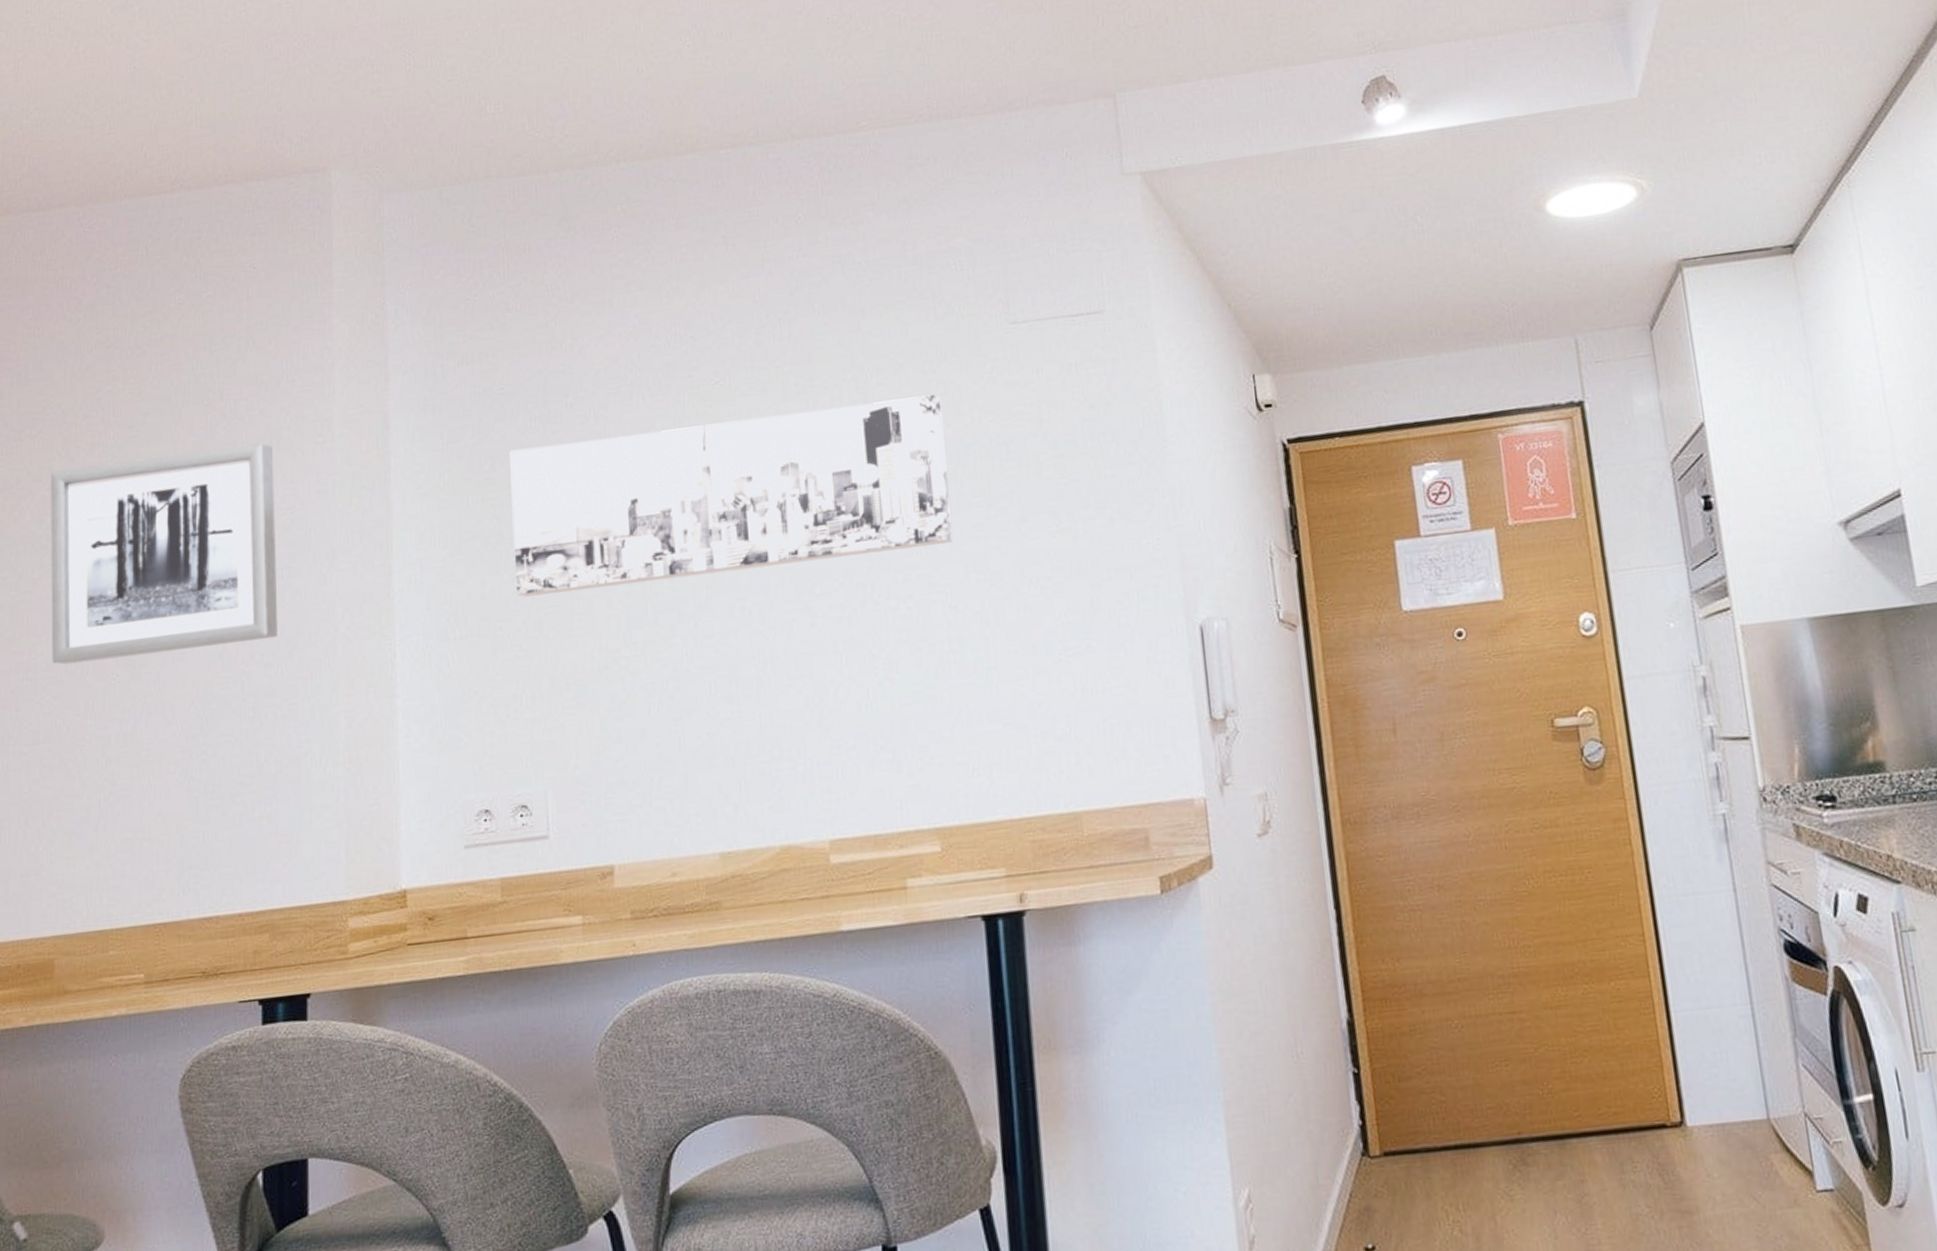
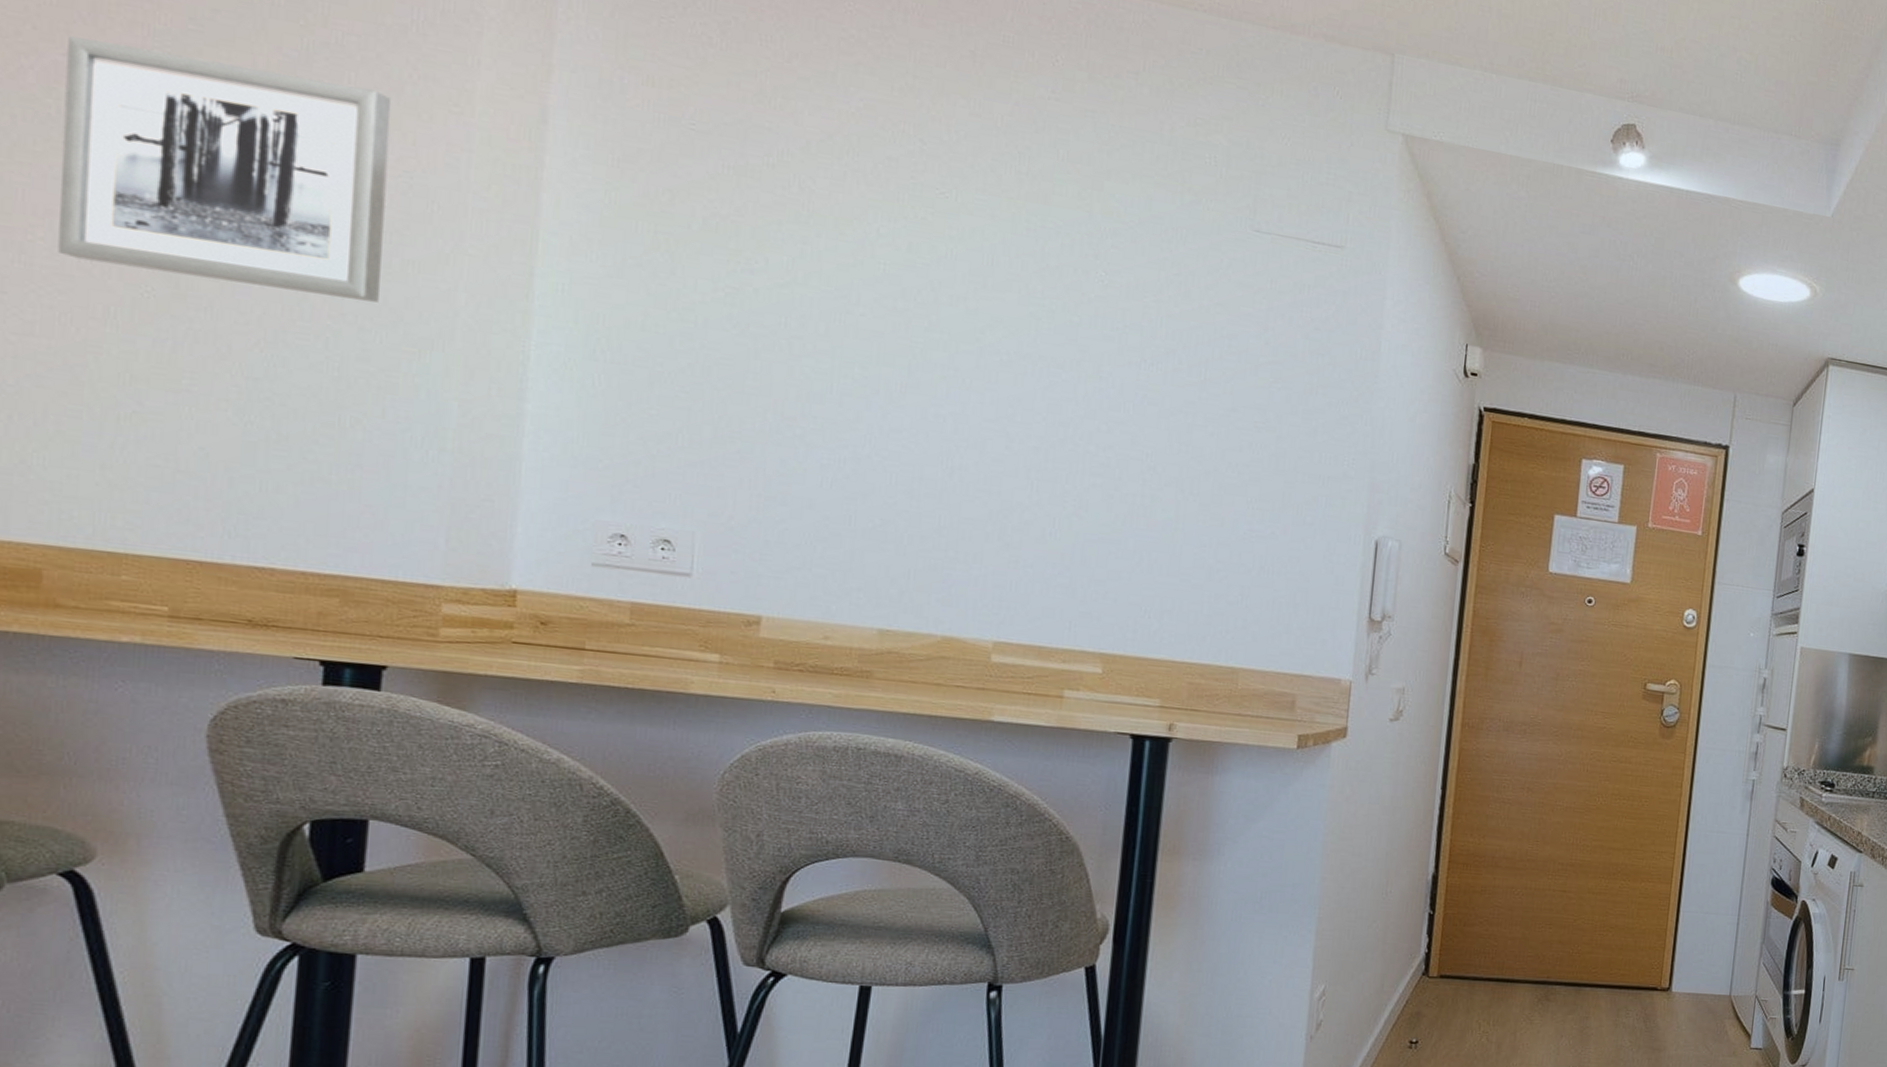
wall art: present [510,394,953,597] -> none [685,190,1173,411]

